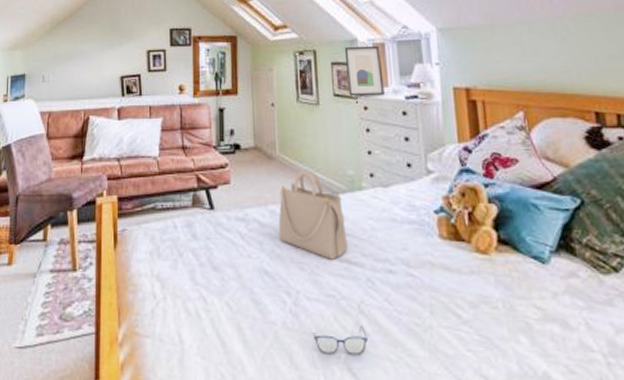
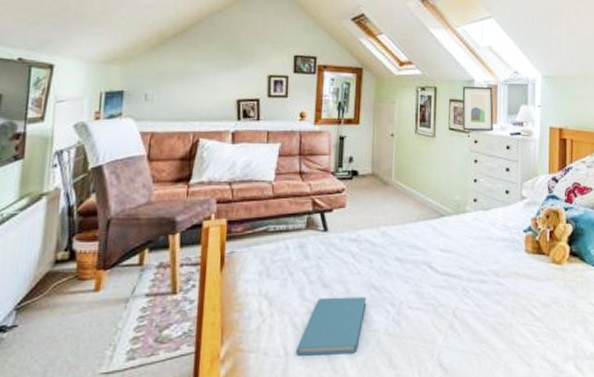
book: none [190,282,260,348] -> present [295,296,367,356]
handbag: present [278,170,348,260] -> none [388,195,449,273]
glasses: present [312,325,368,356] -> none [411,327,459,354]

